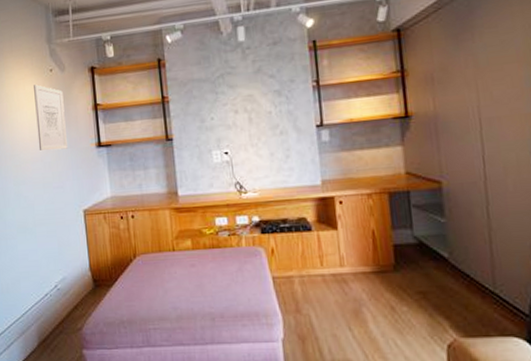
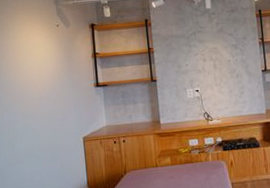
wall art: present [34,84,67,151] -> none [42,37,70,90]

